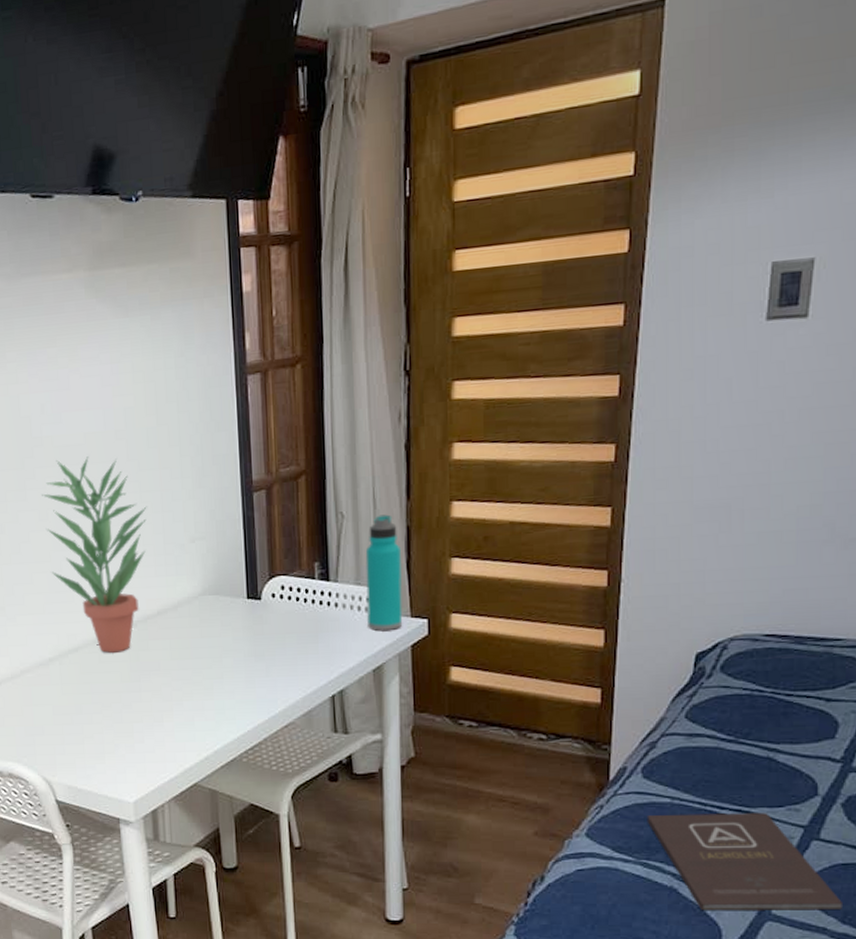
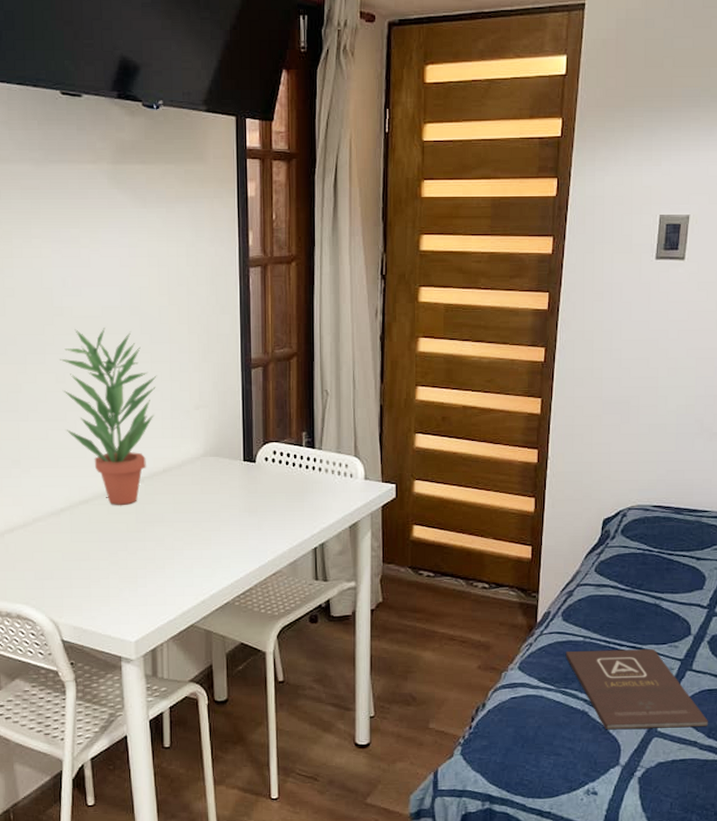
water bottle: present [365,514,403,632] -> none [345,394,376,494]

